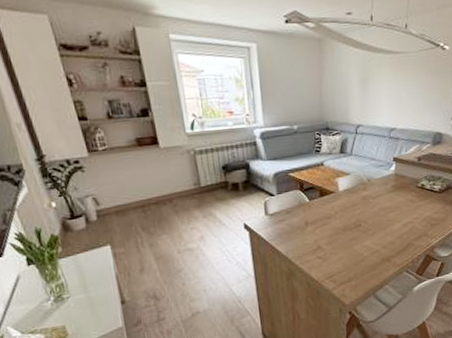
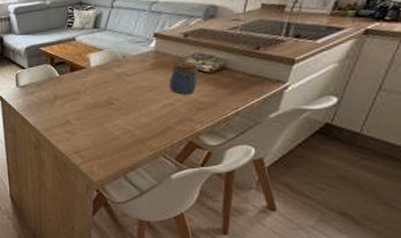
jar: none [408,182,430,213] -> present [169,60,198,95]

